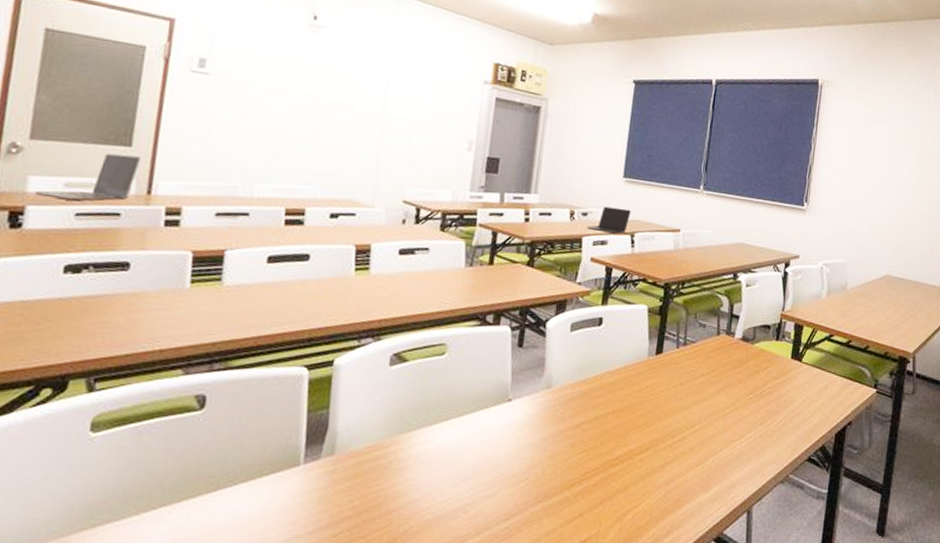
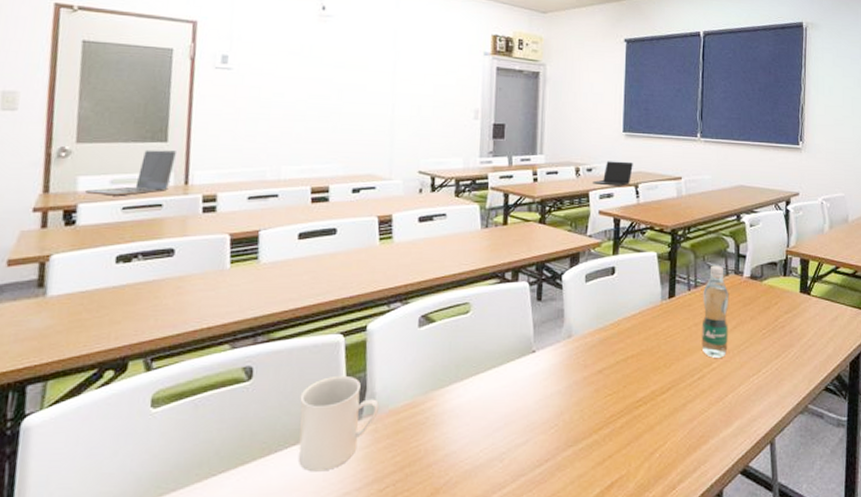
mug: none [247,411,341,512] -> present [298,375,380,472]
bottle: none [685,323,719,420] -> present [701,265,729,358]

